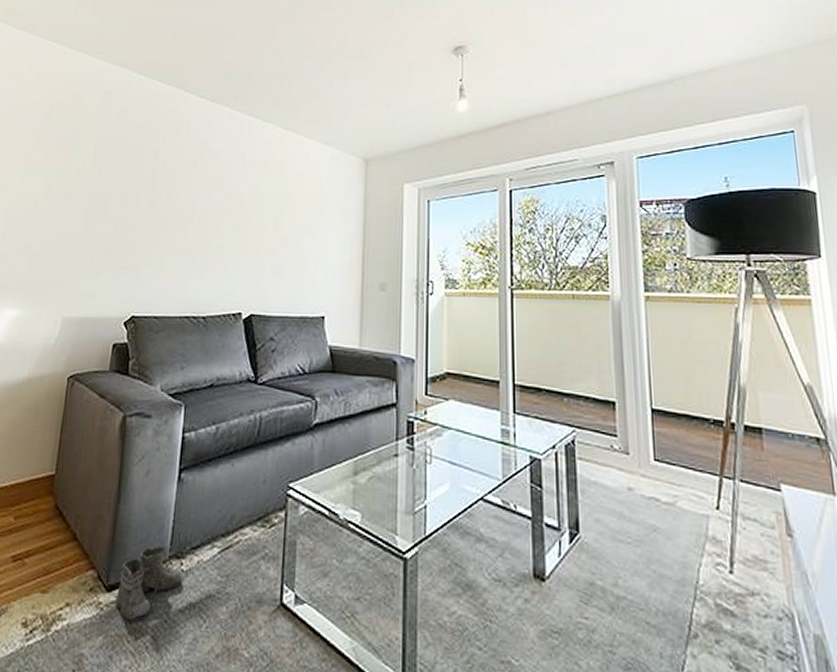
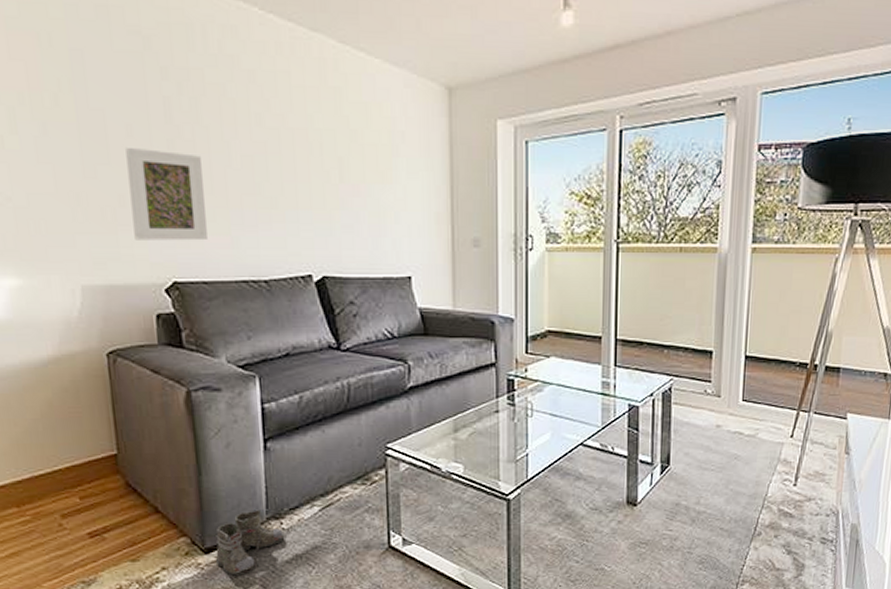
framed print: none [110,208,171,282] -> present [125,146,208,241]

